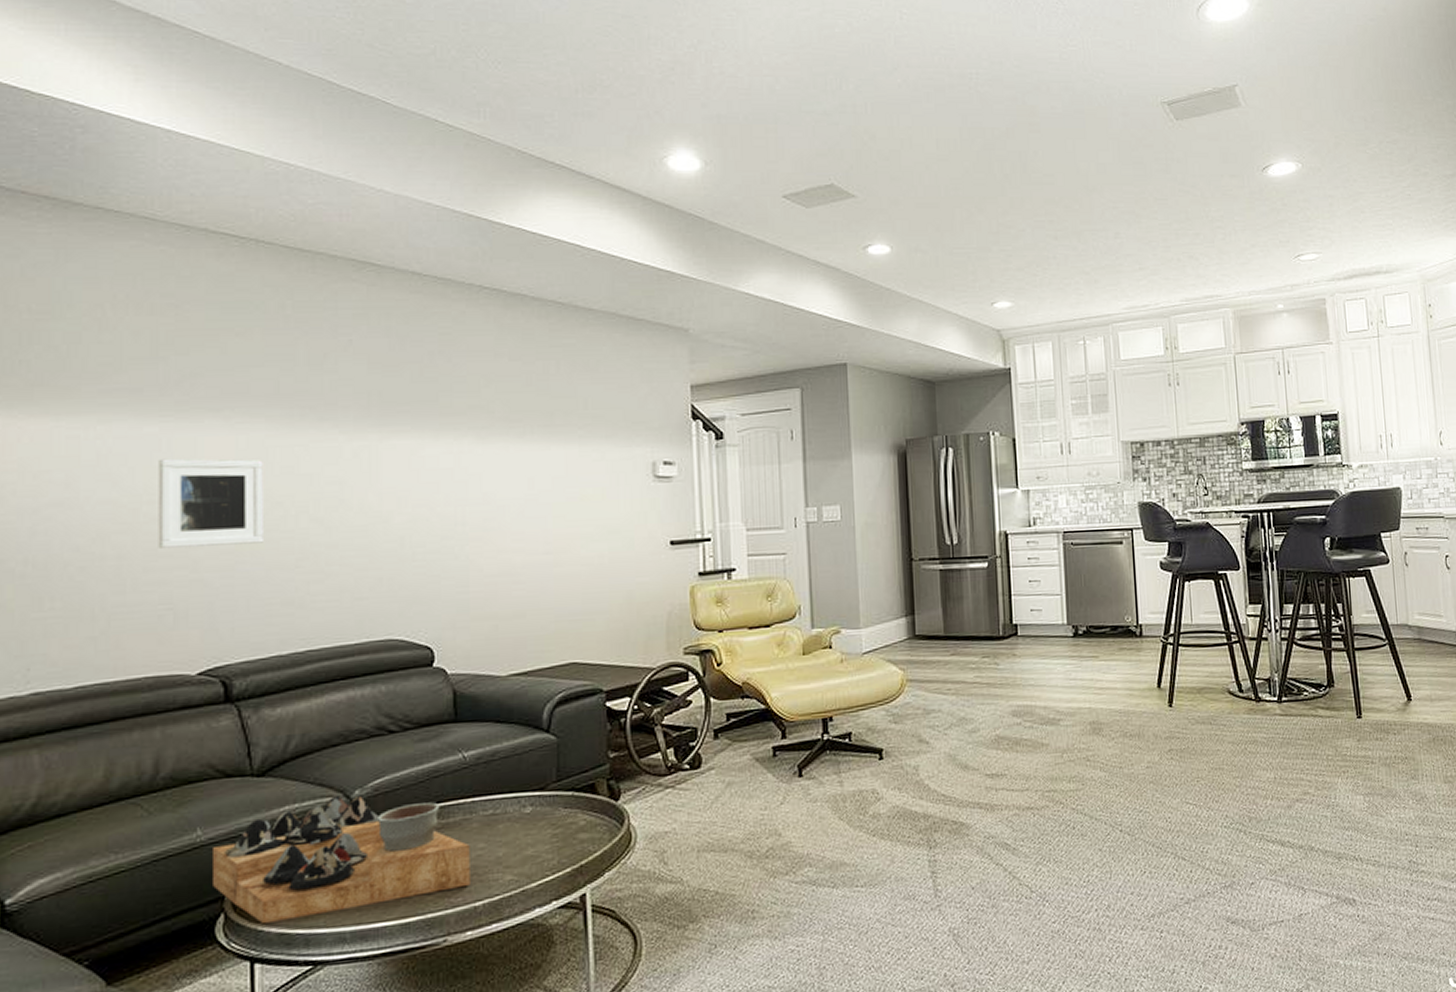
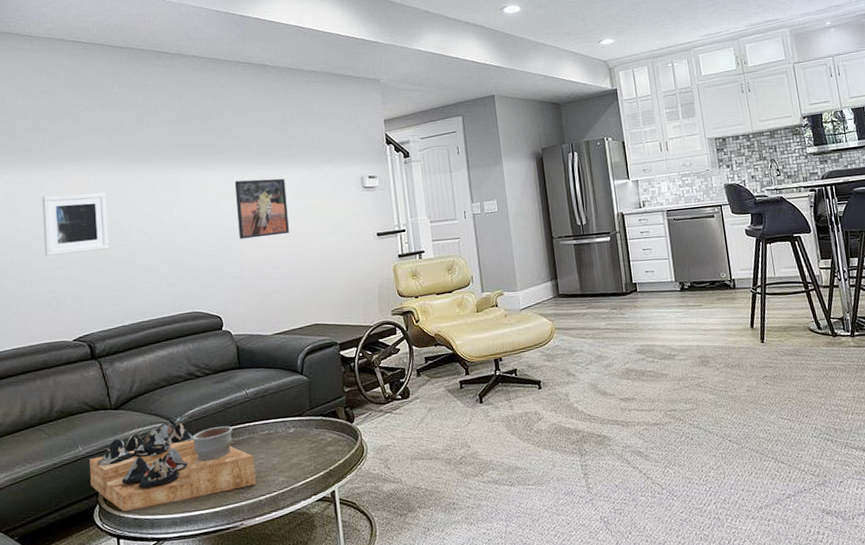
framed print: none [466,455,542,539] -> present [235,178,289,239]

